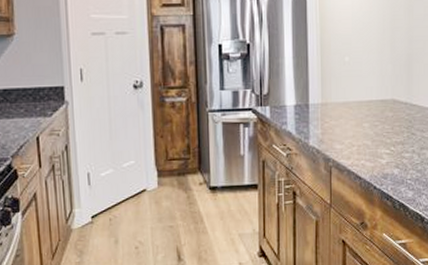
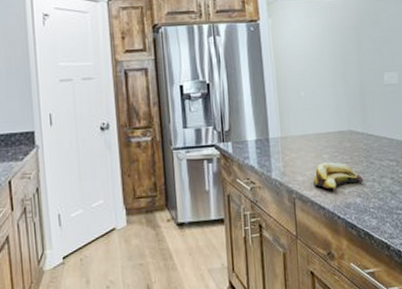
banana: none [352,131,403,160] -> present [313,162,364,190]

